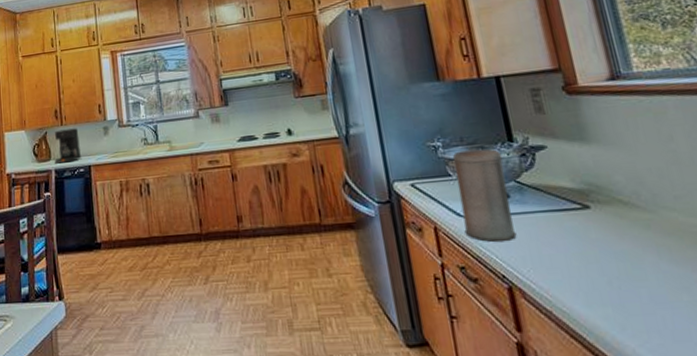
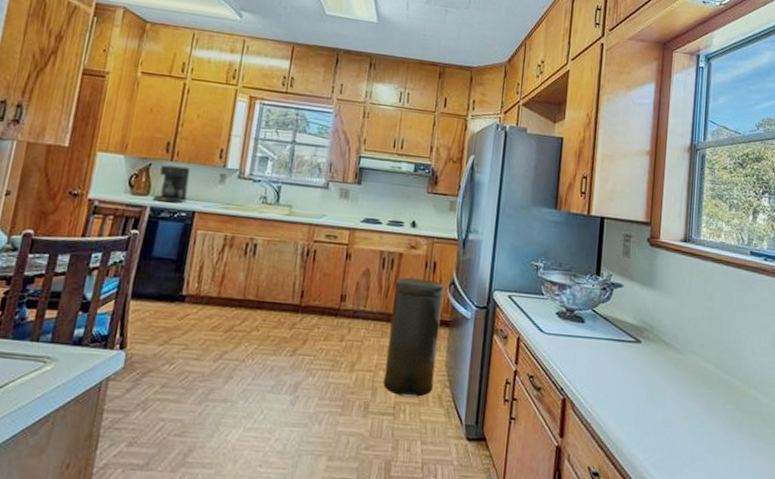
pedal bin: none [286,184,354,310] -> present [383,277,444,398]
canister: present [452,149,517,242] -> none [541,274,588,359]

